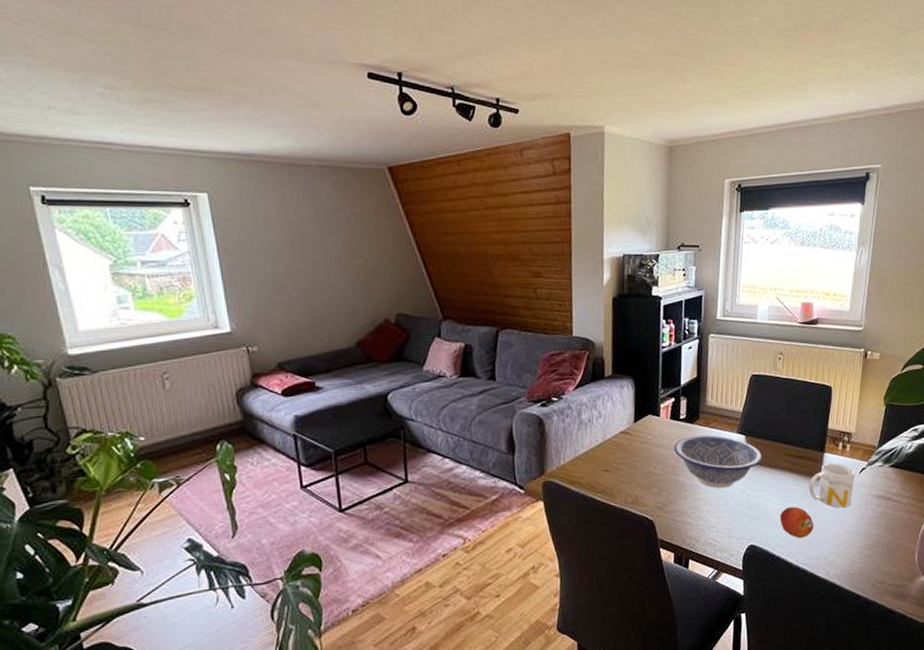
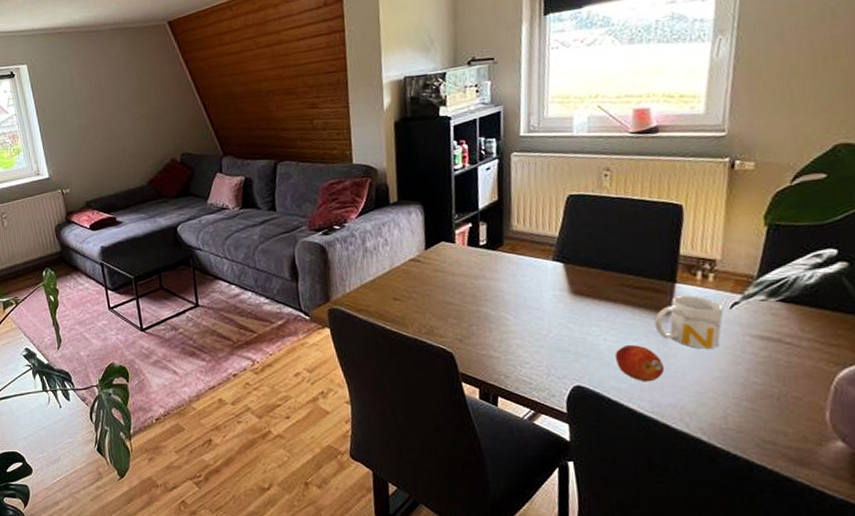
decorative bowl: present [674,435,762,488] -> none [473,262,588,320]

